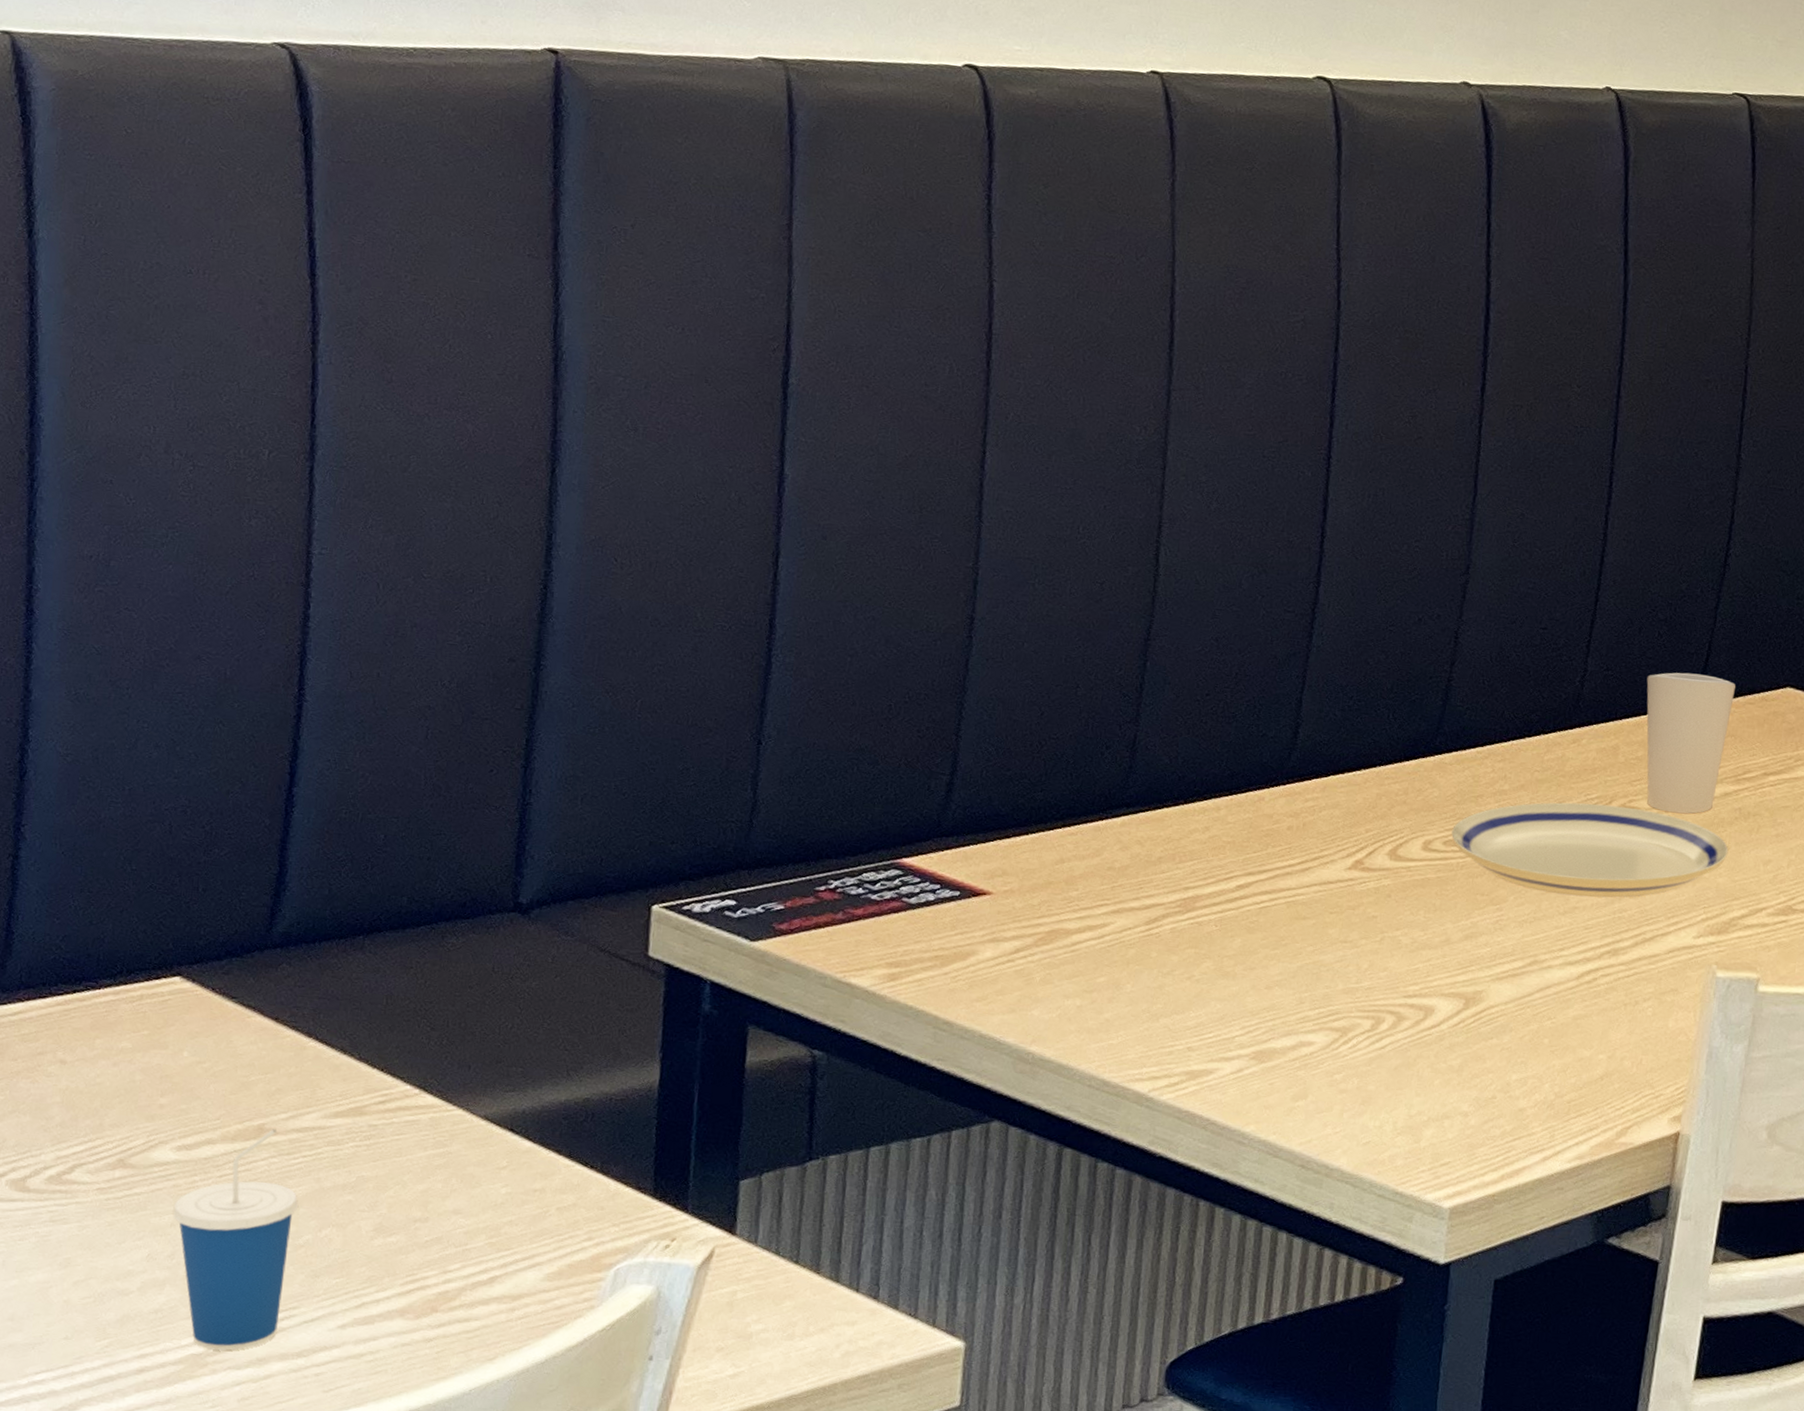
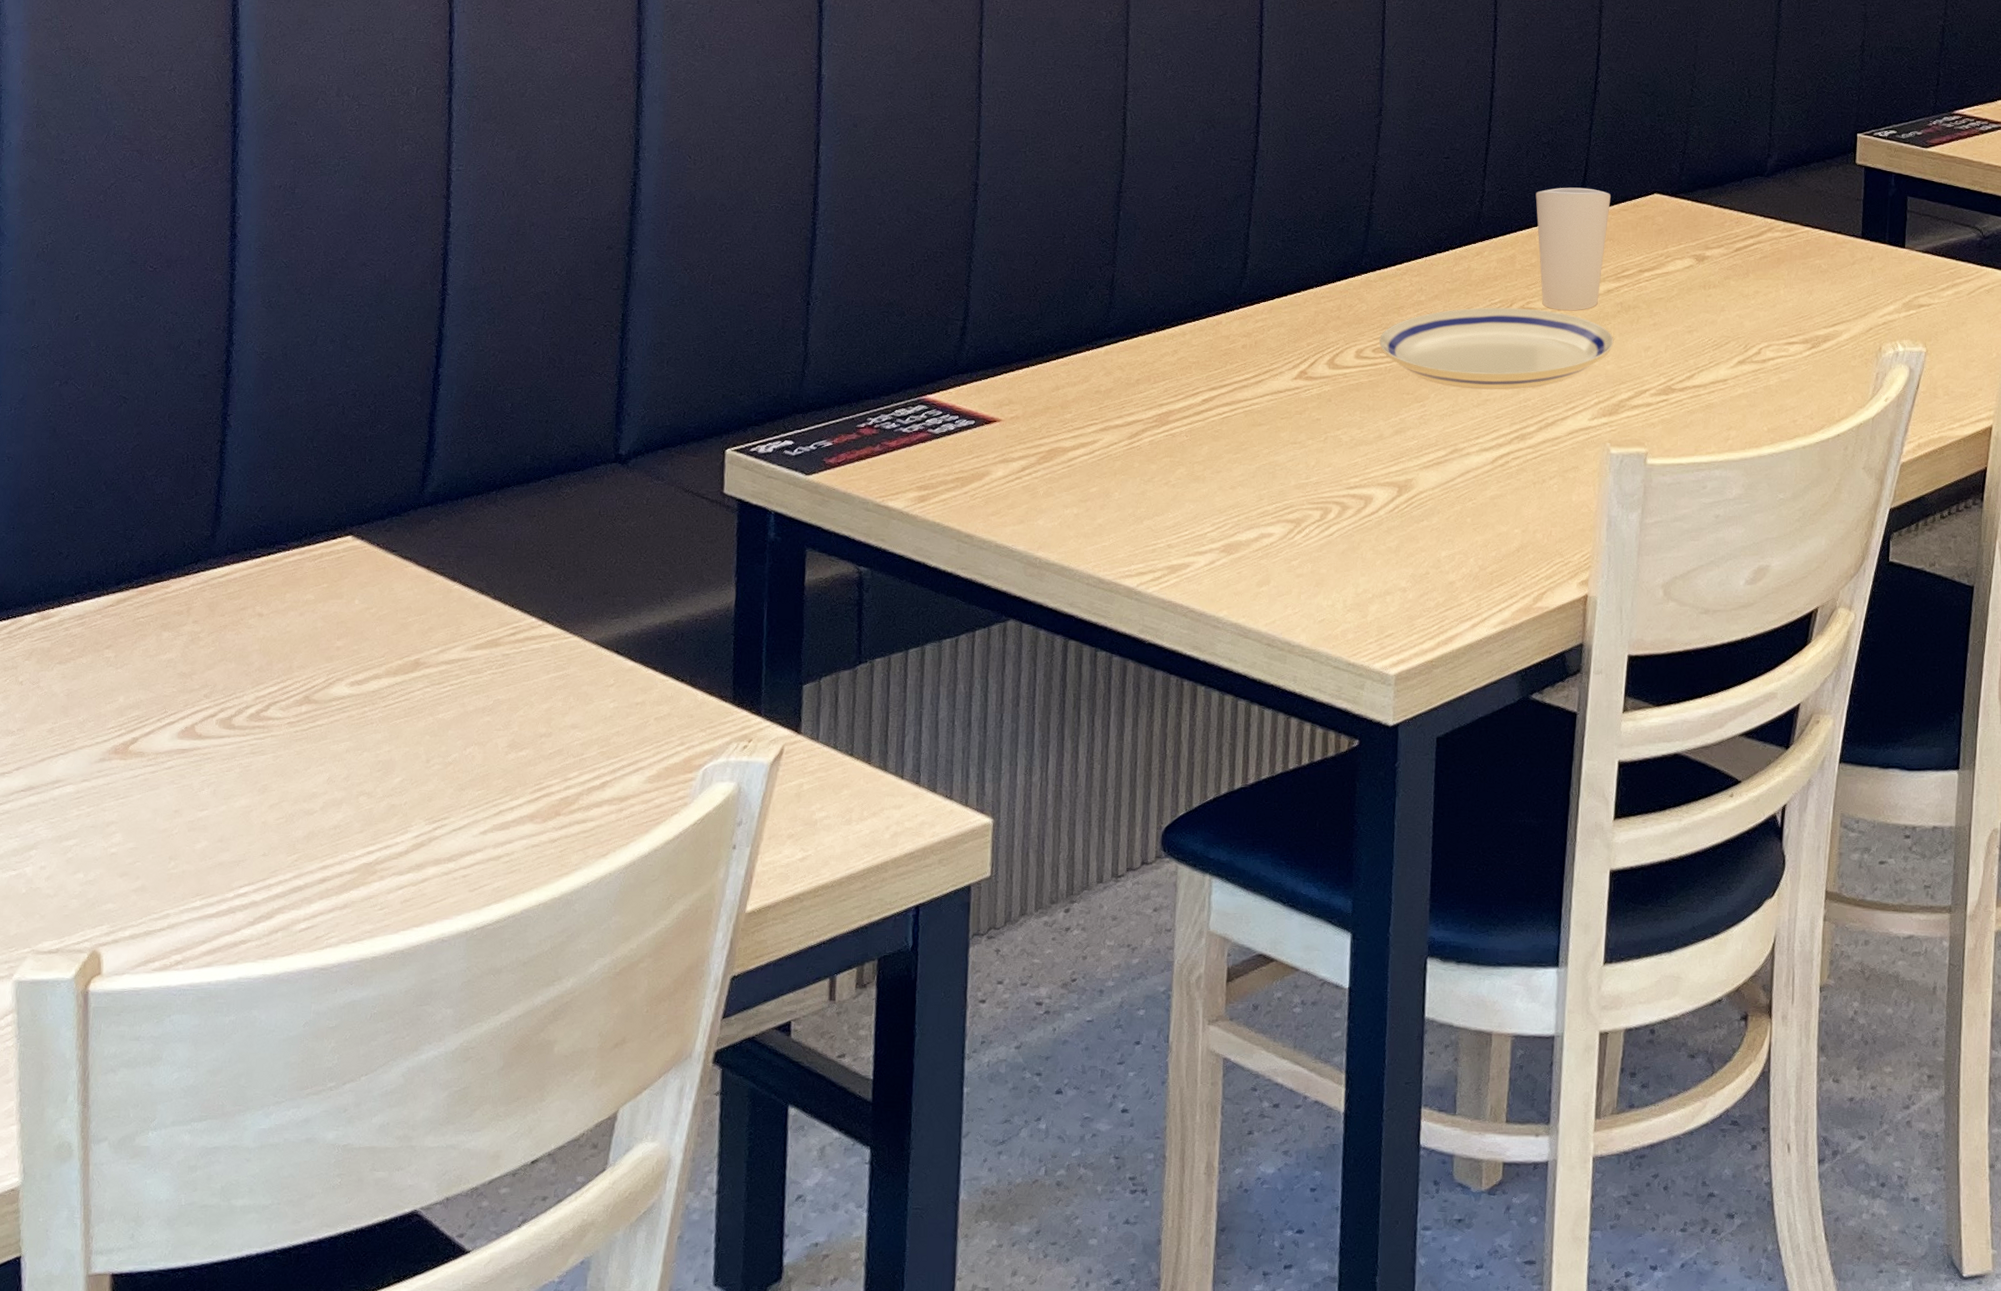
cup: present [172,1129,299,1350] -> none [347,662,448,859]

